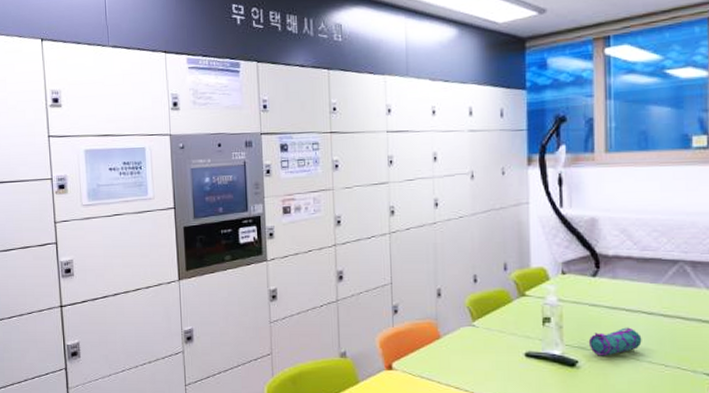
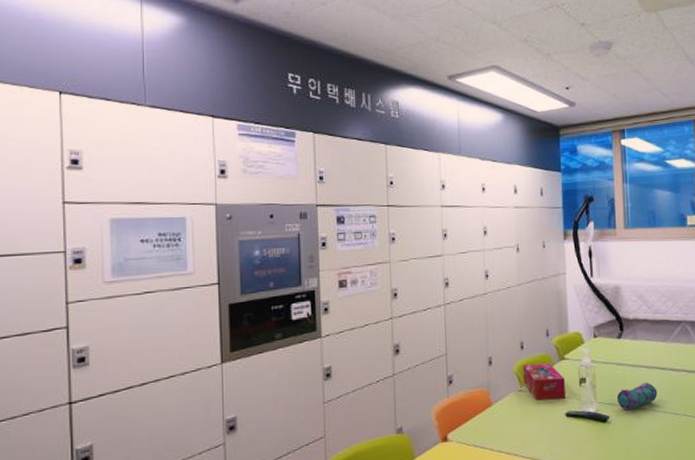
tissue box: none [476,298,525,338] -> present [523,362,566,401]

